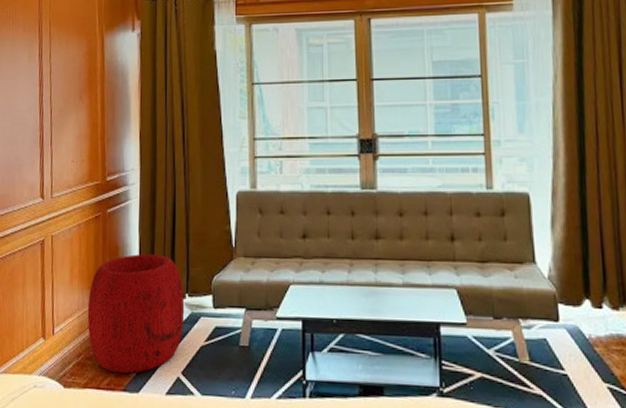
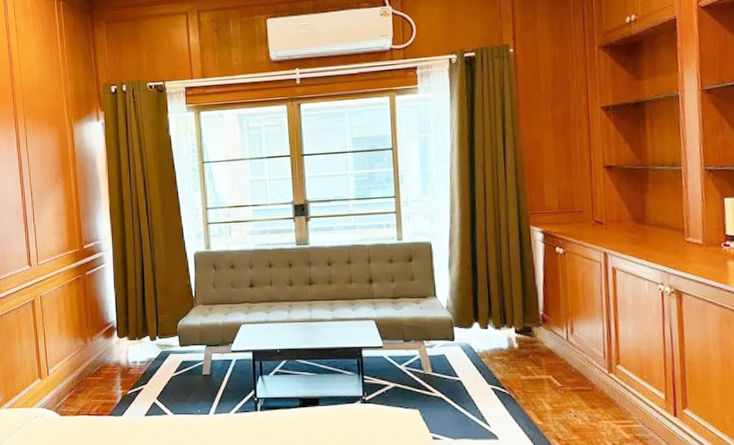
pouf: present [87,253,185,374] -> none [75,306,157,402]

